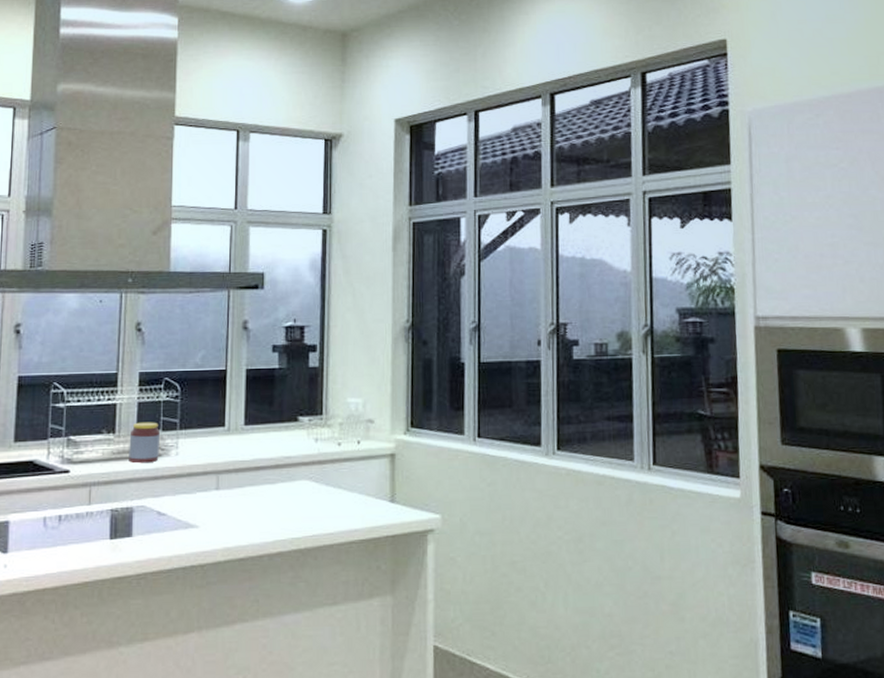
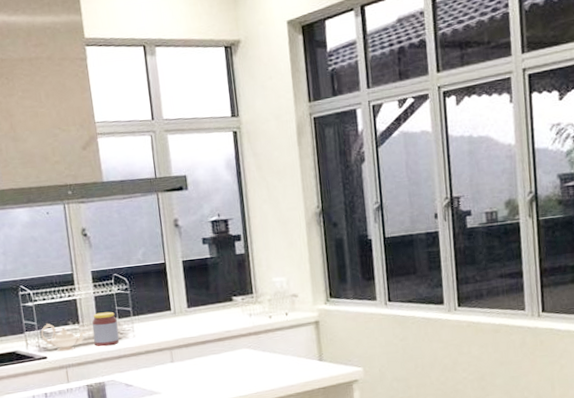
teapot: none [67,429,123,465] -> present [40,323,87,352]

